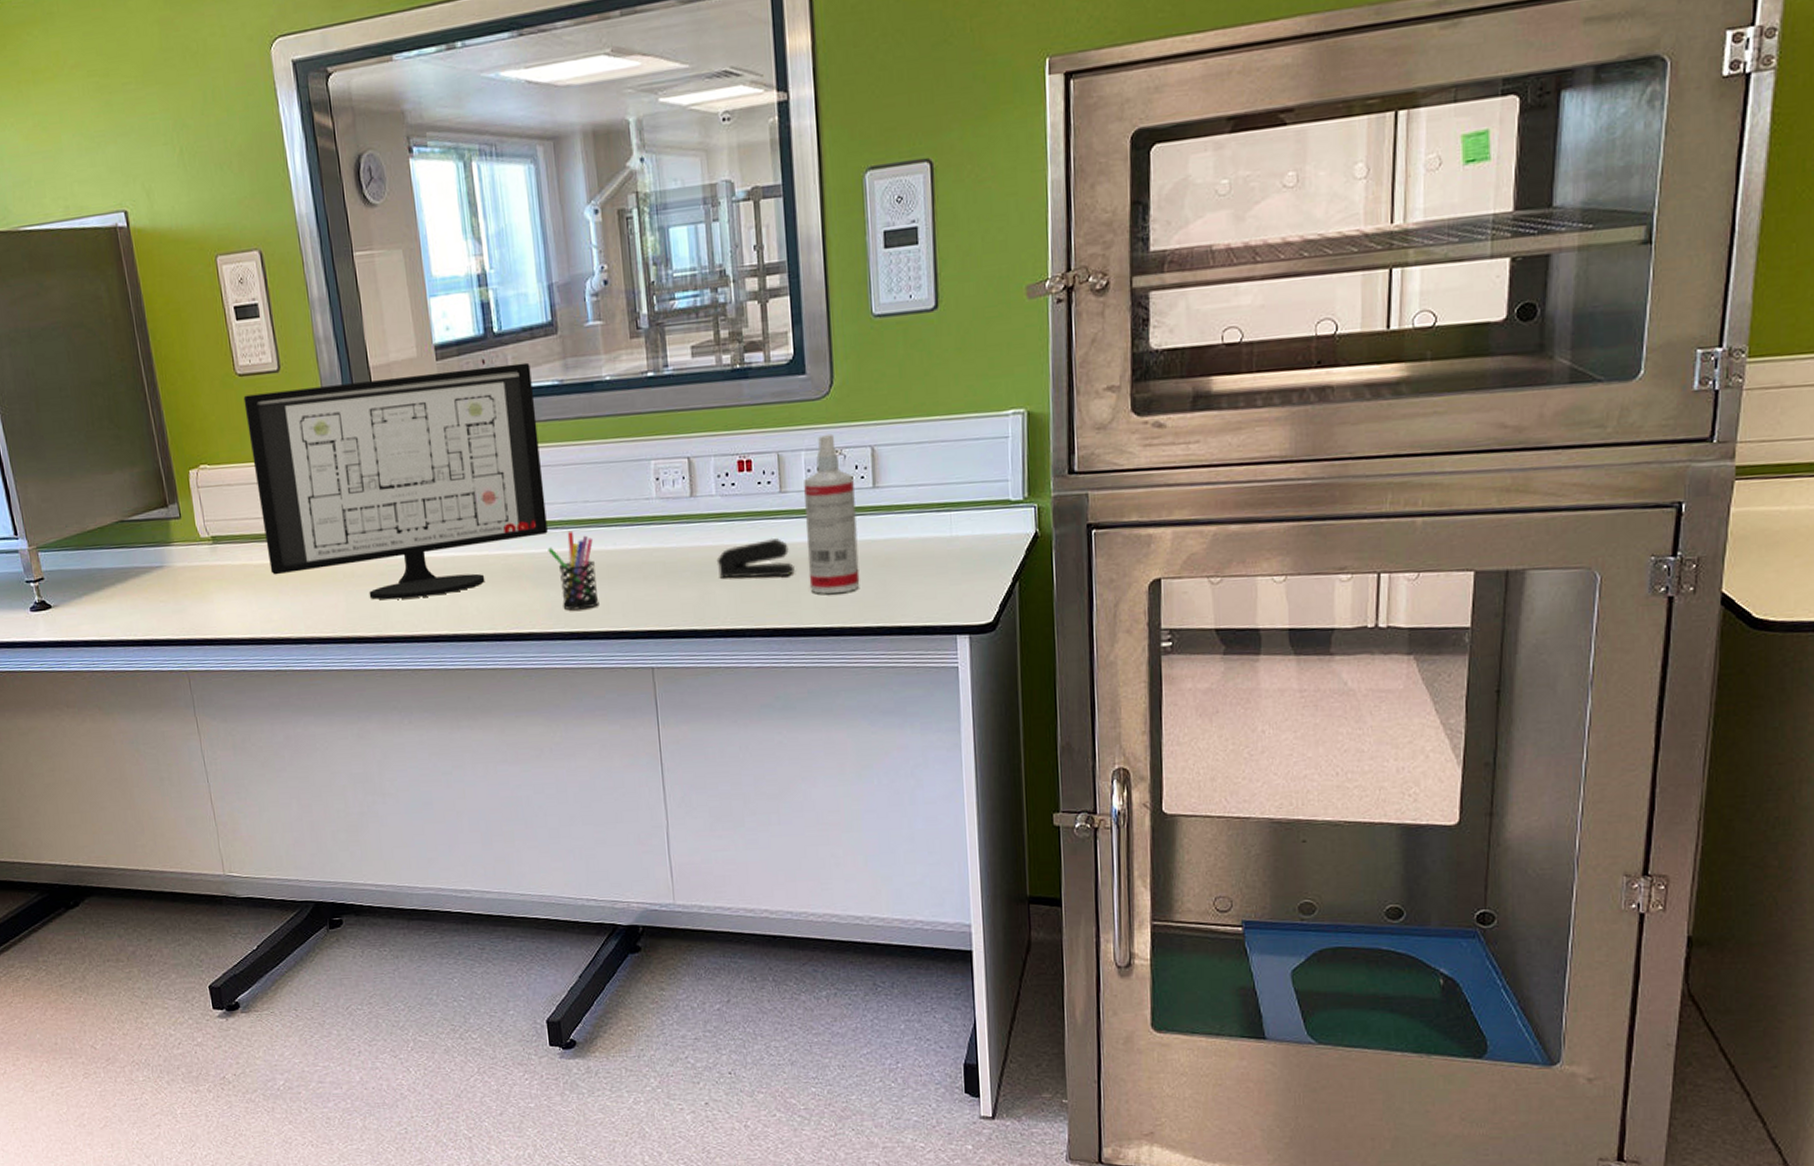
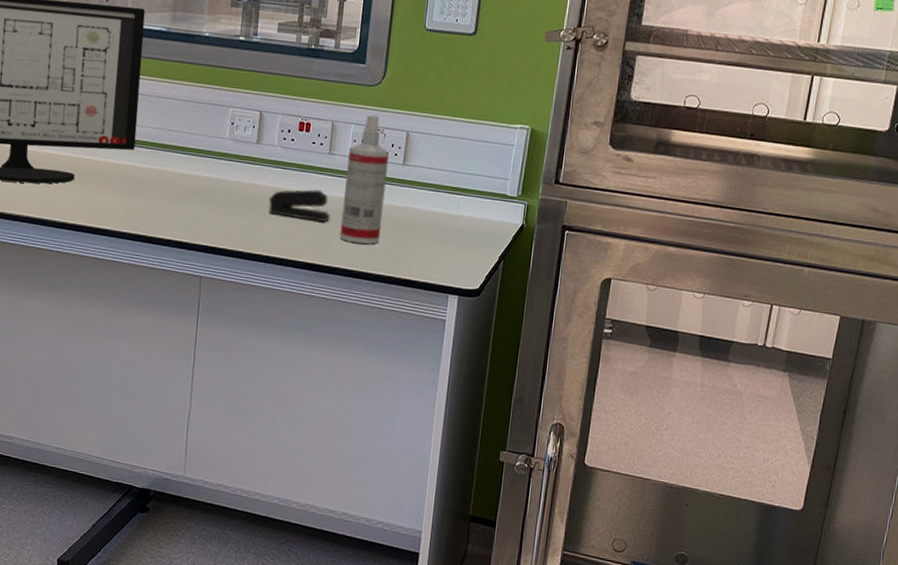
pen holder: present [548,530,599,610] -> none [132,151,171,218]

